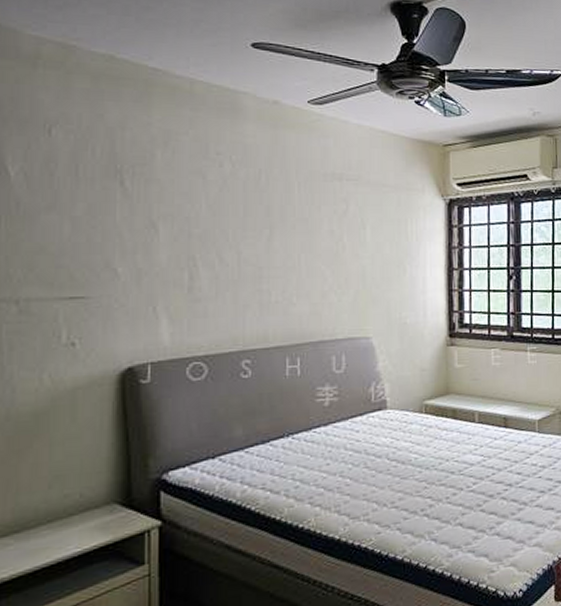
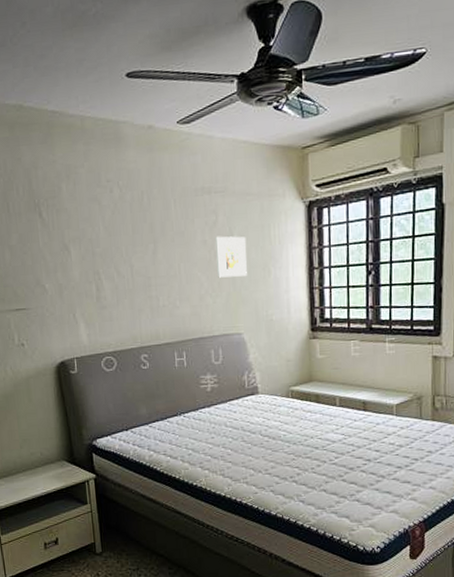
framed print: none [343,227,380,273] -> present [215,236,247,278]

